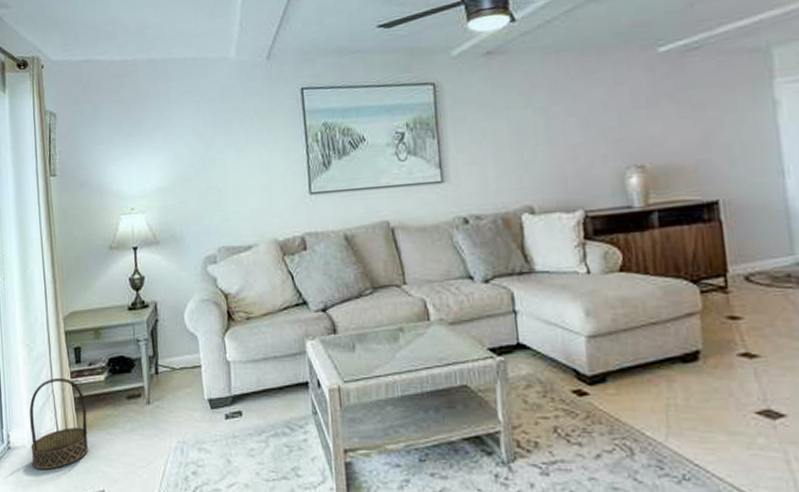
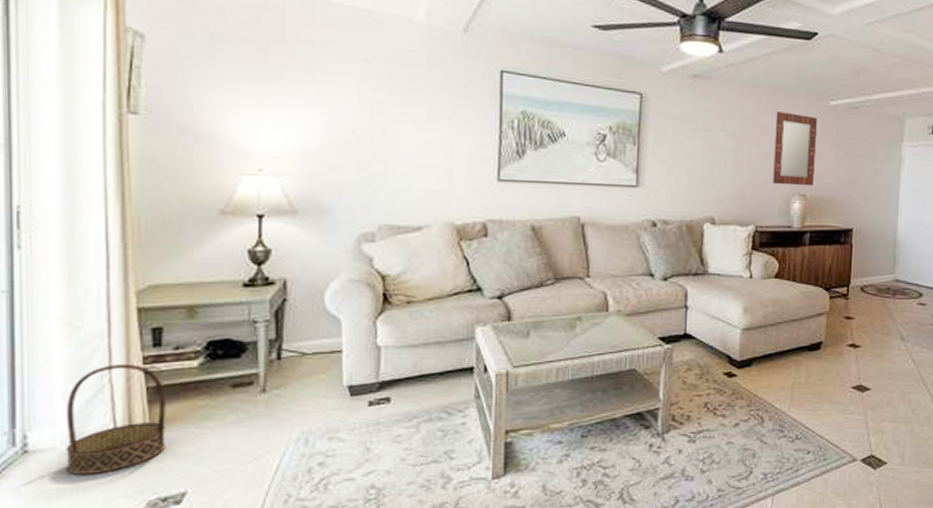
home mirror: none [589,70,653,158] -> present [773,112,818,186]

